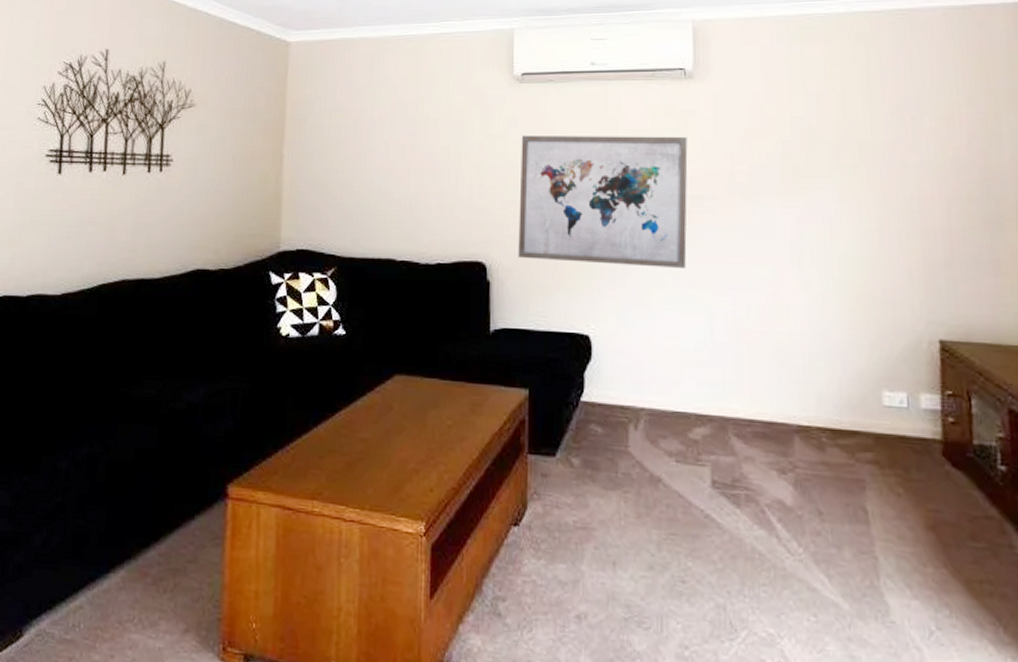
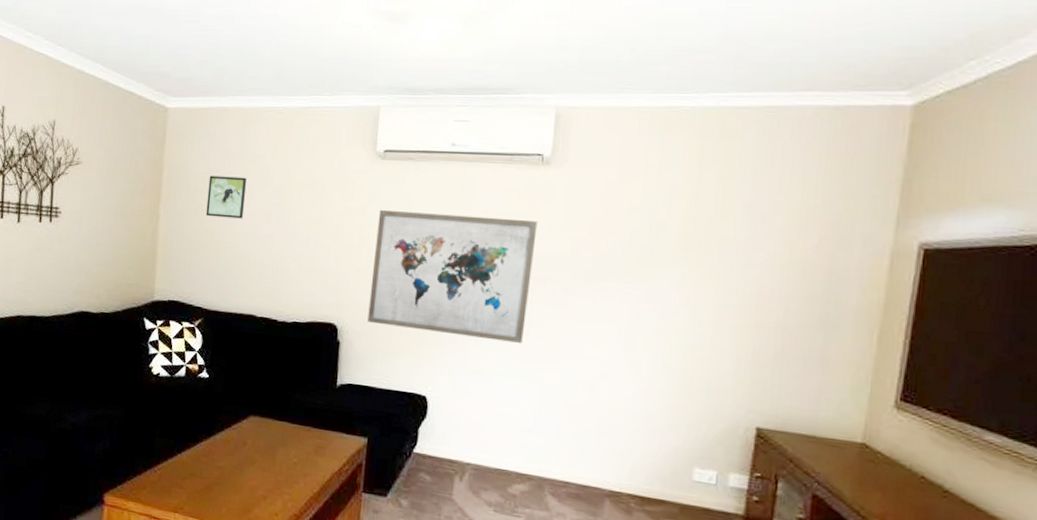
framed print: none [335,110,378,154] -> present [206,175,247,219]

